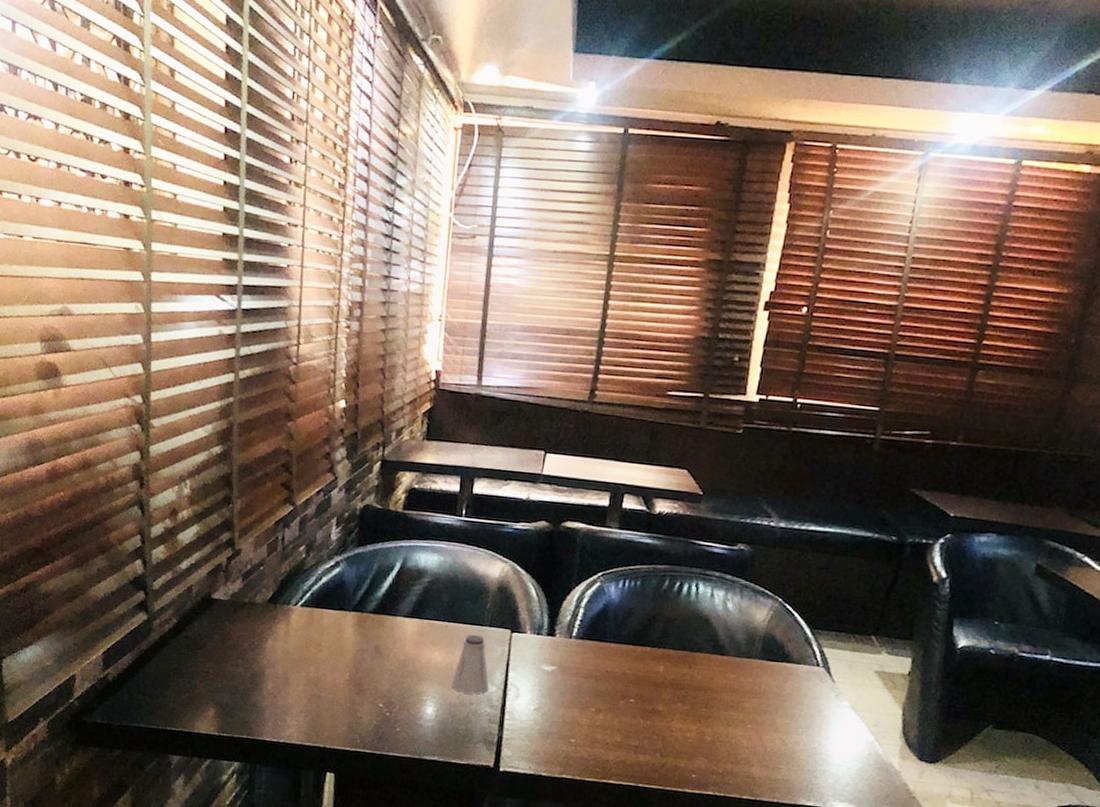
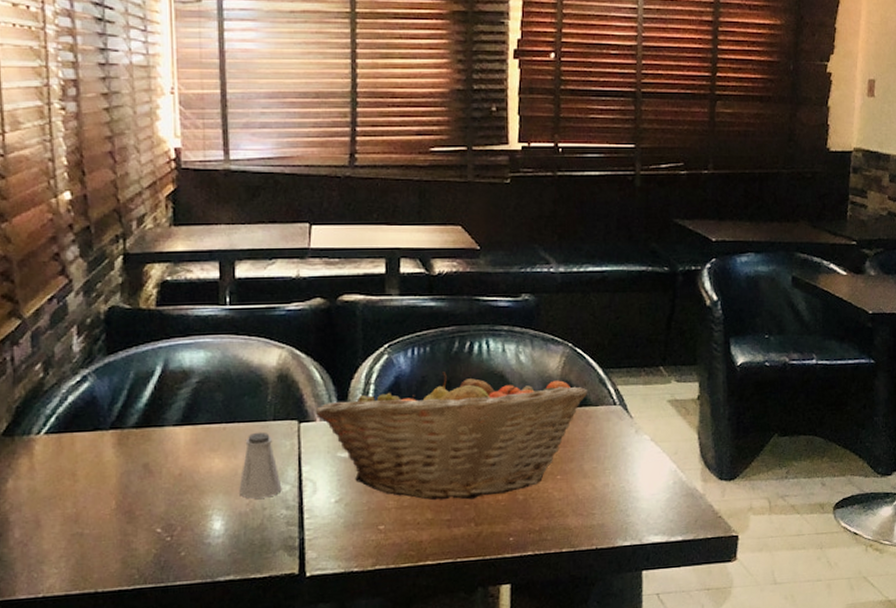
fruit basket: none [526,606,791,732] -> present [315,371,587,501]

